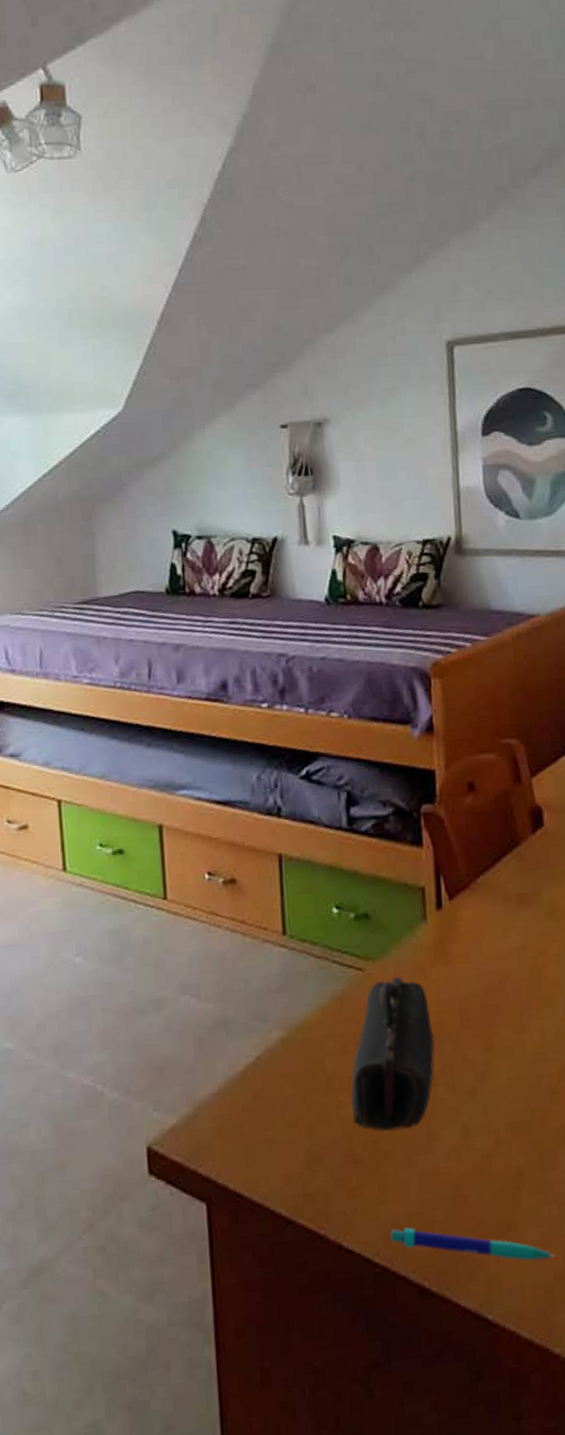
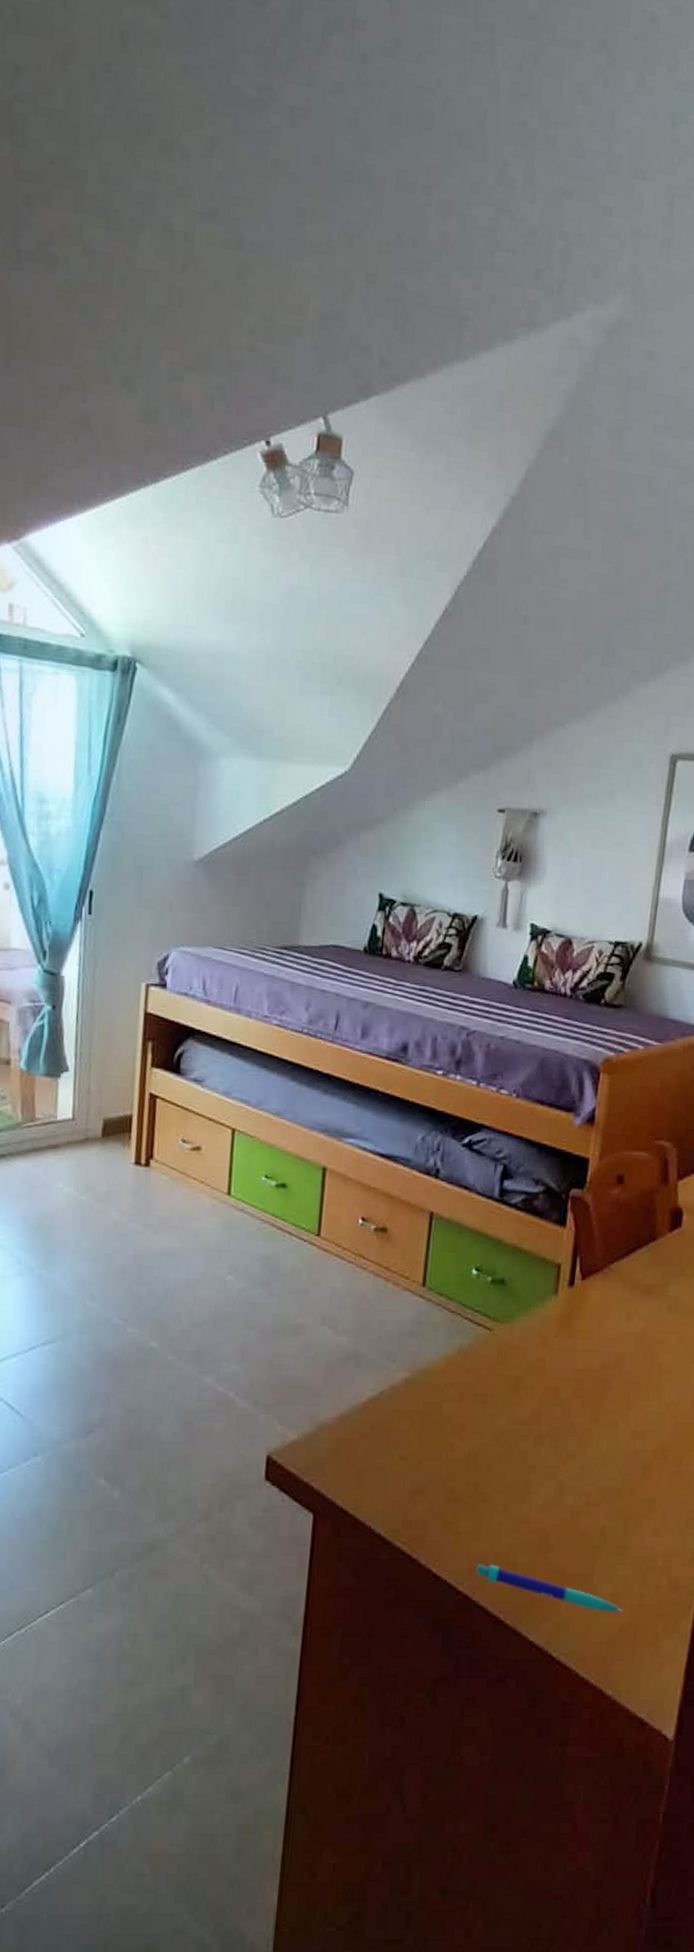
pencil case: present [351,977,434,1131] -> none [460,1341,547,1478]

